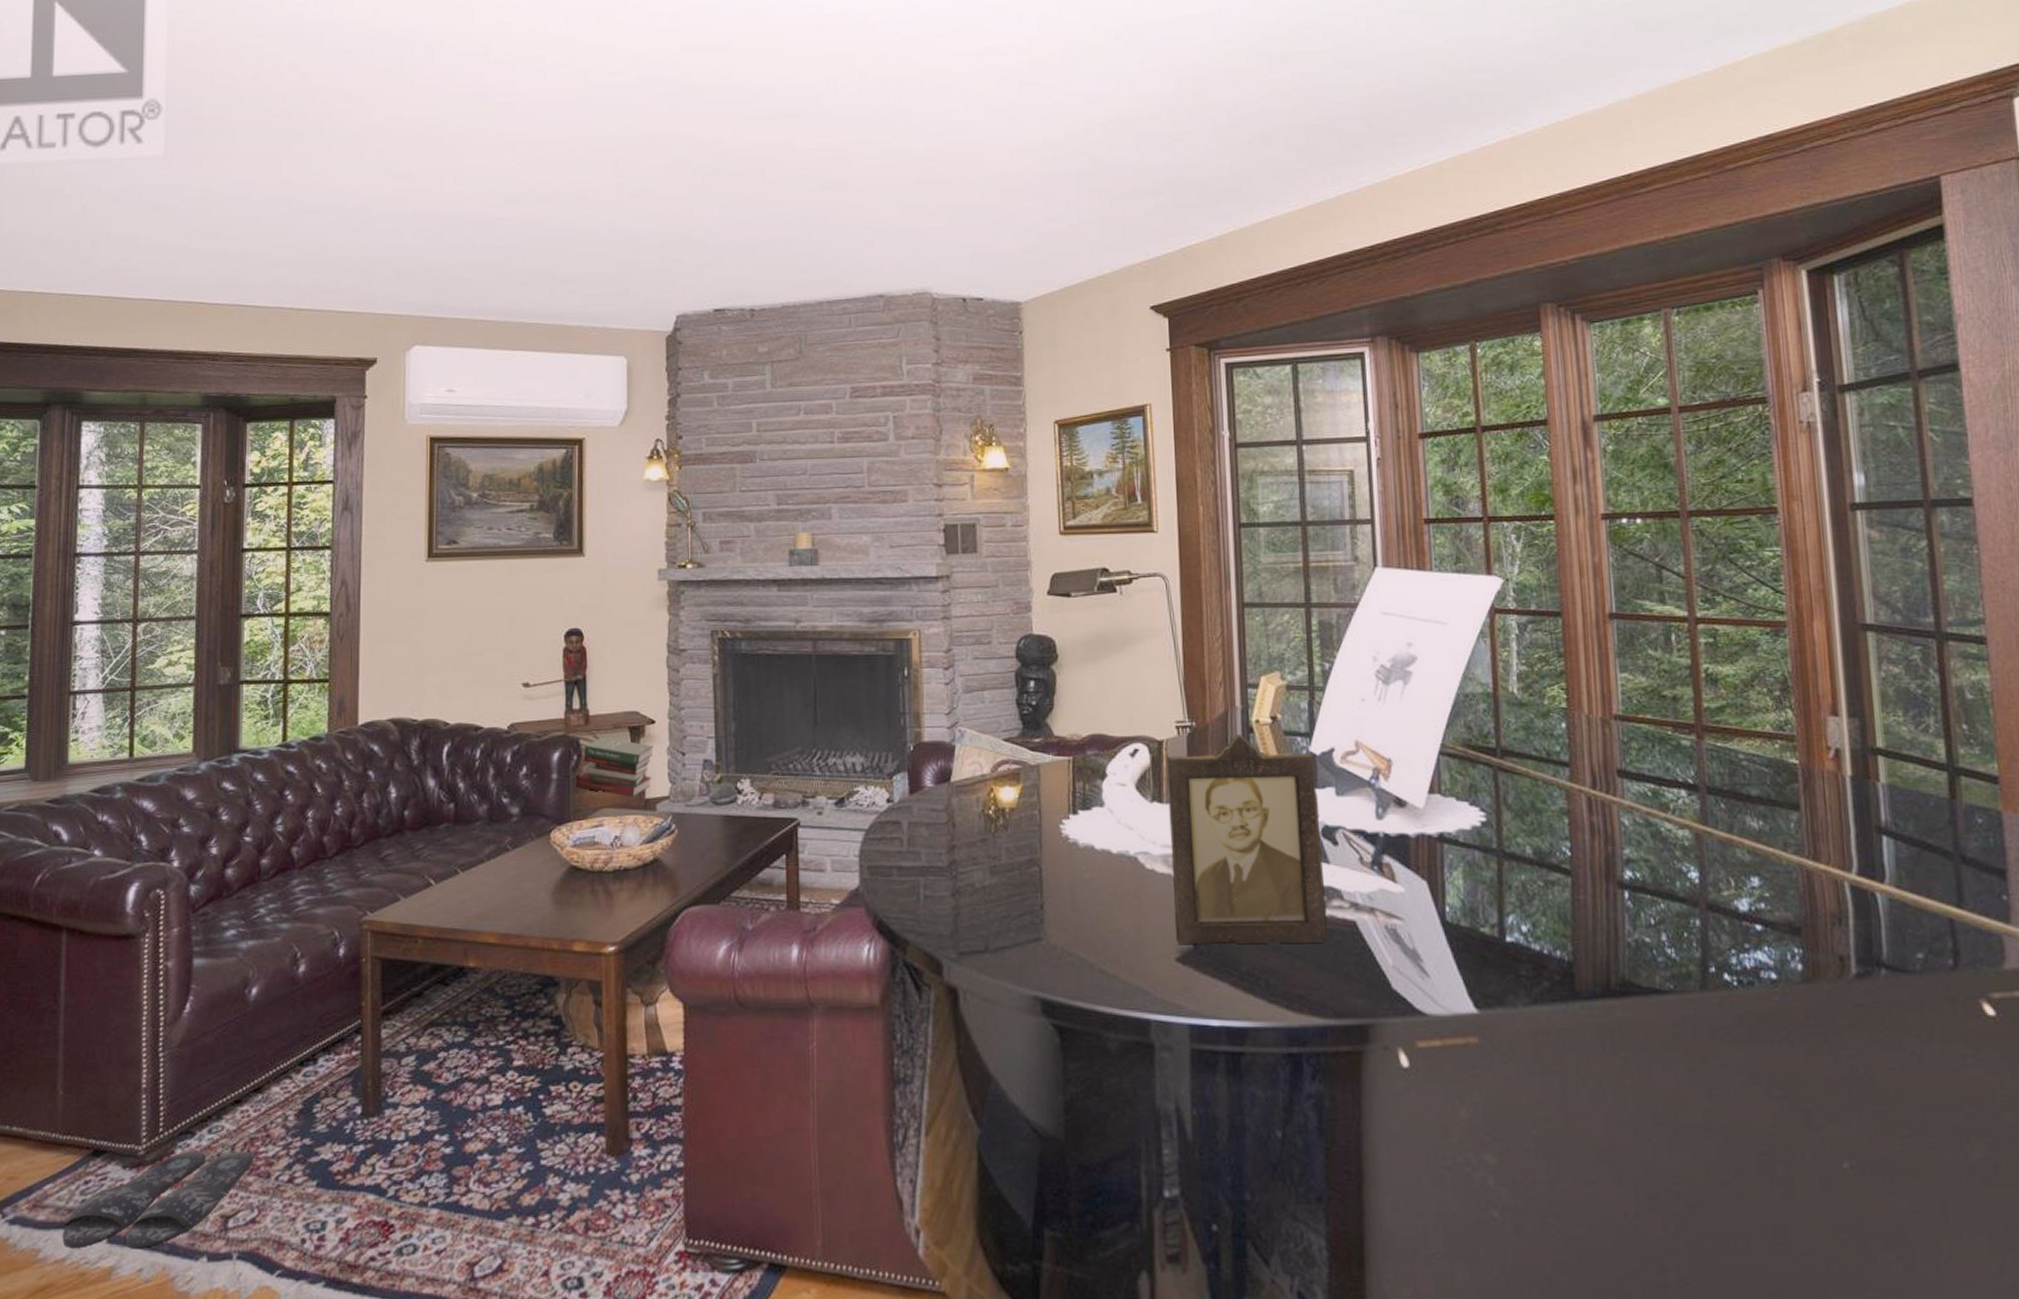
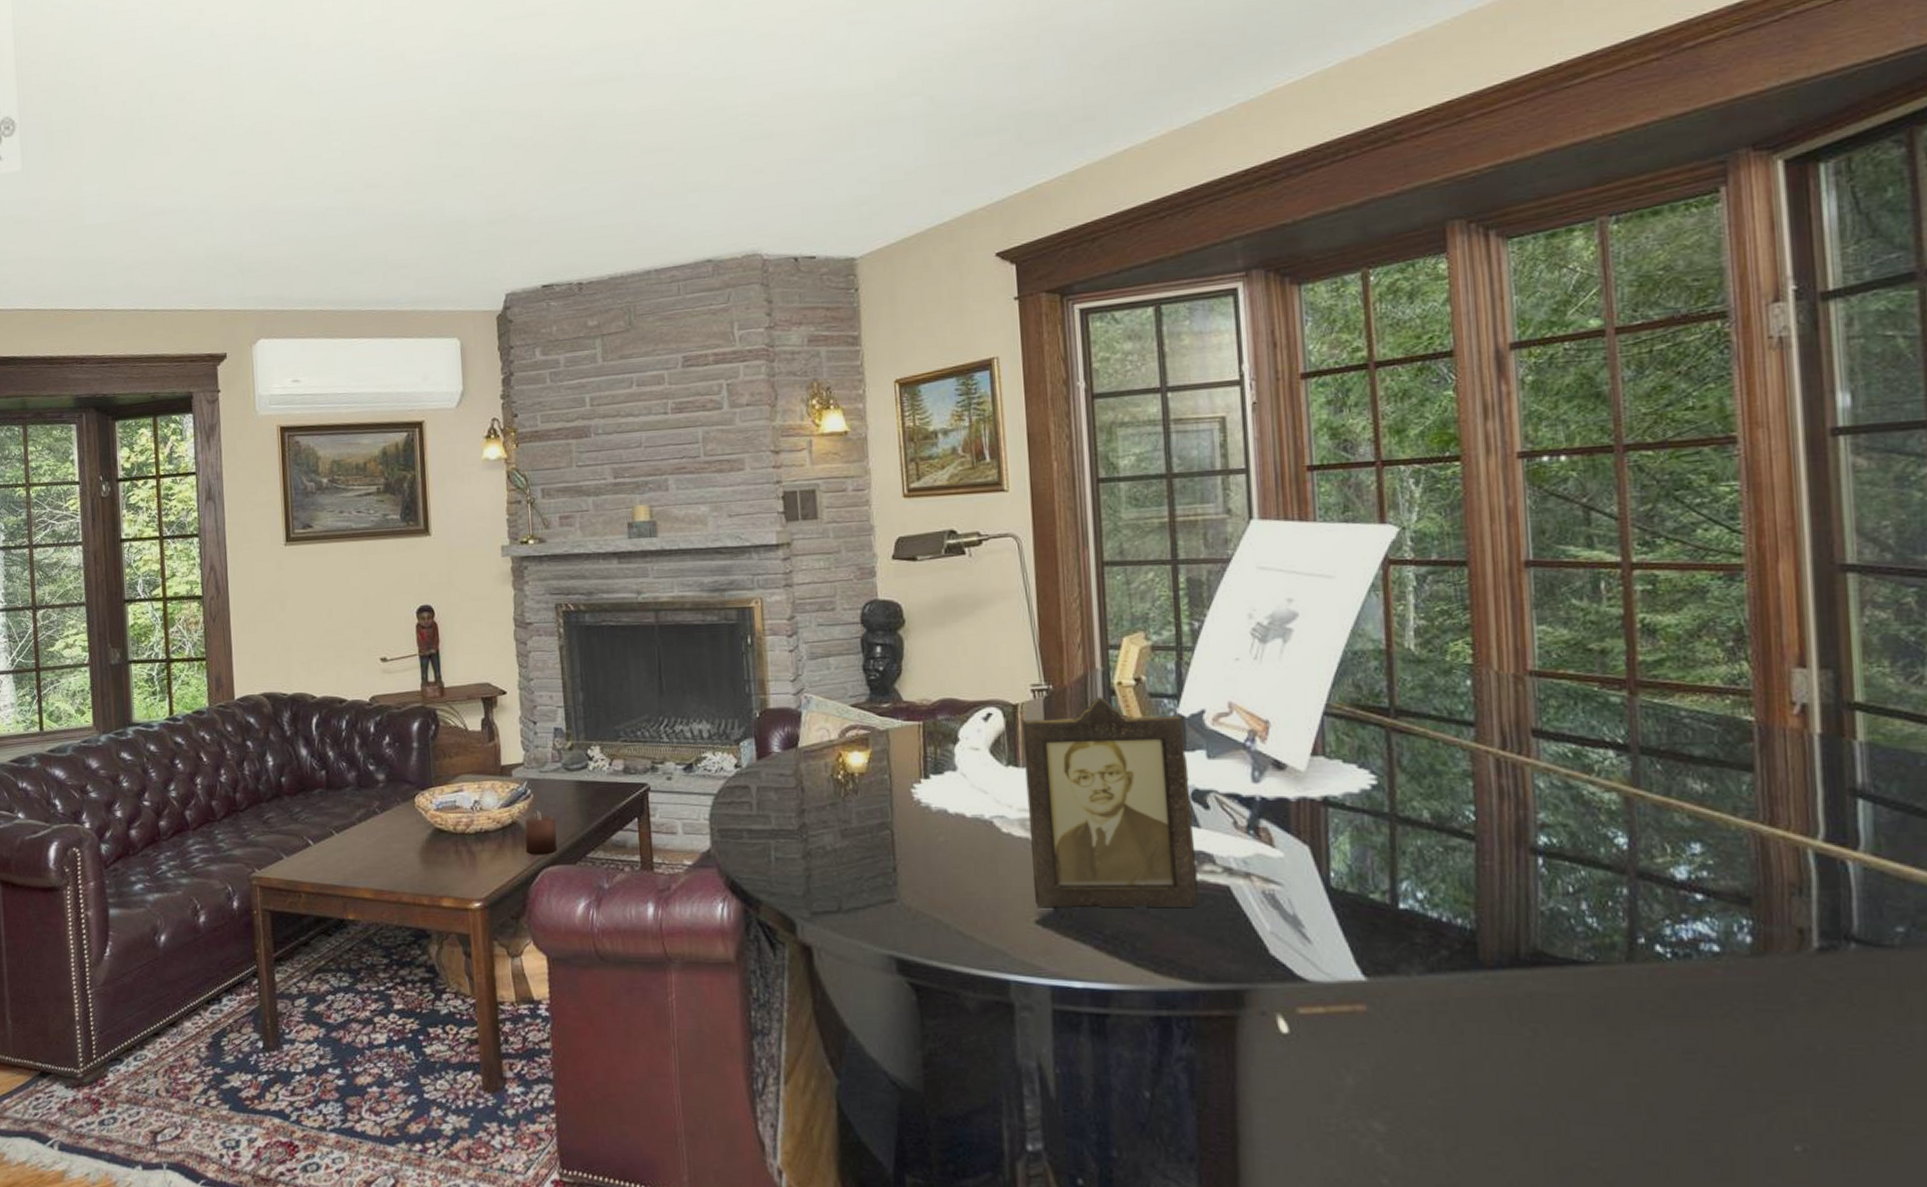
slippers: present [62,1151,254,1249] -> none [21,1076,174,1157]
books: present [577,737,654,797] -> none [436,708,506,764]
candle: none [667,846,701,895] -> present [524,810,558,855]

